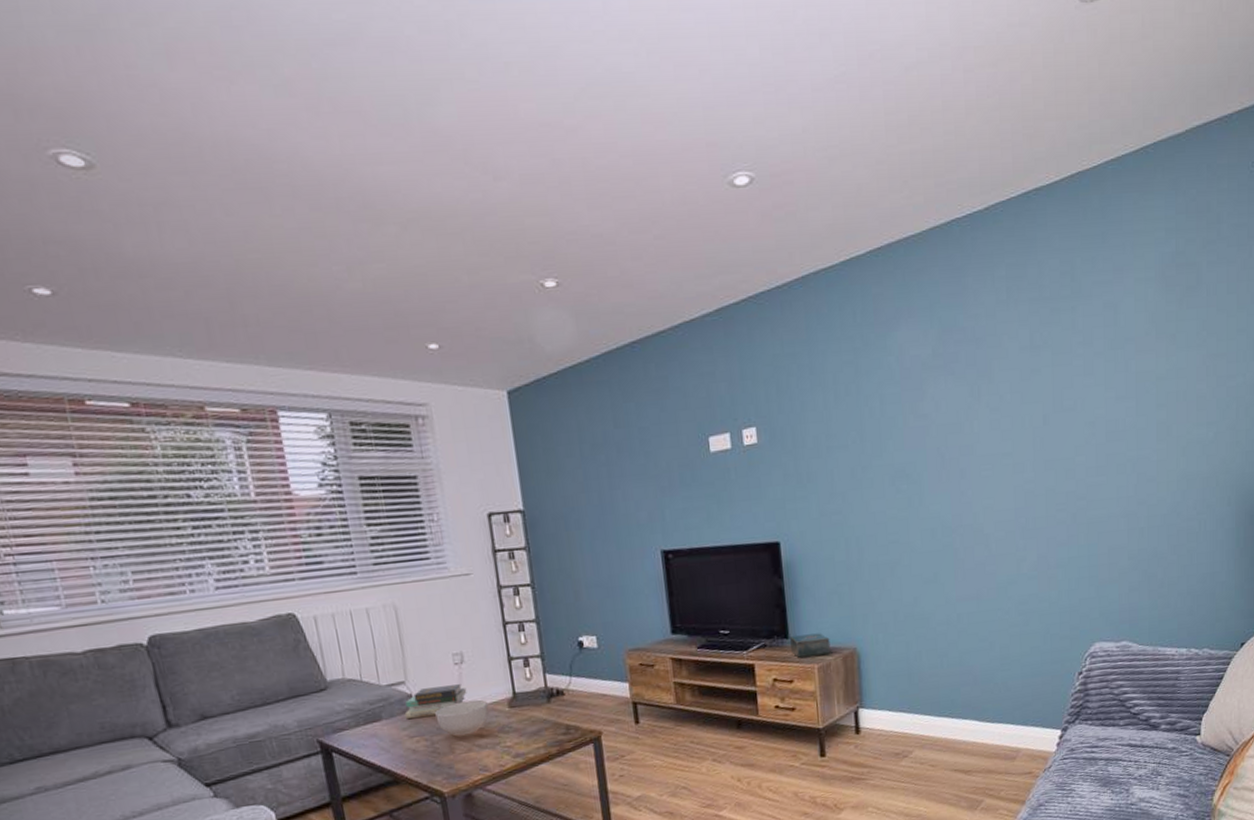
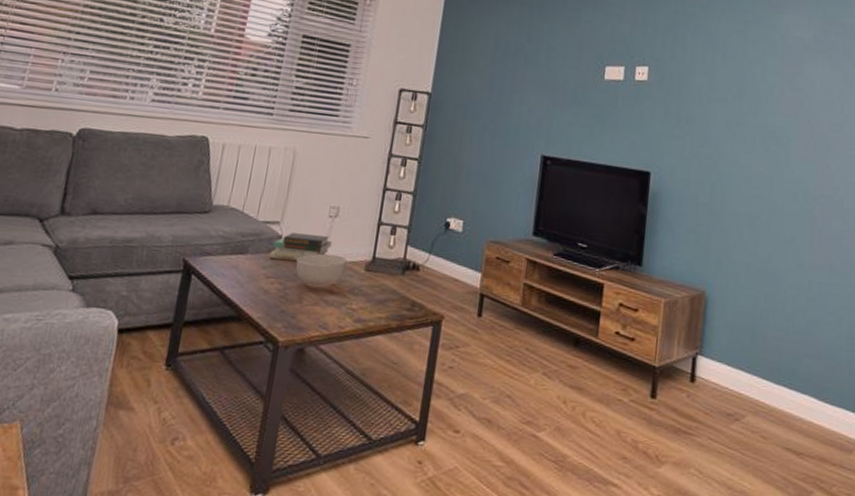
decorative box: present [789,633,831,658] -> none [641,265,681,291]

